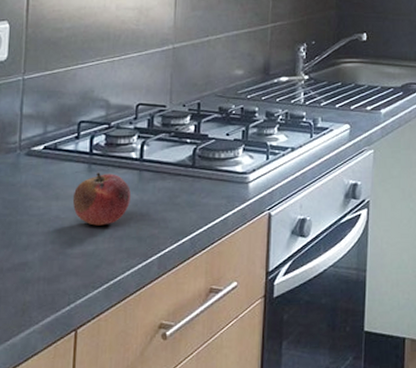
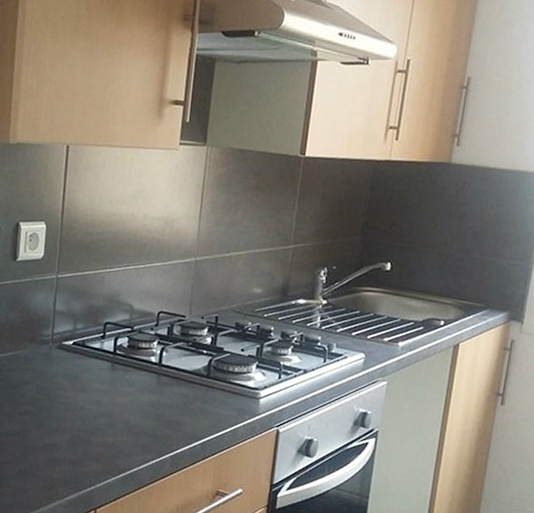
fruit: present [72,172,132,226] -> none [96,372,150,421]

